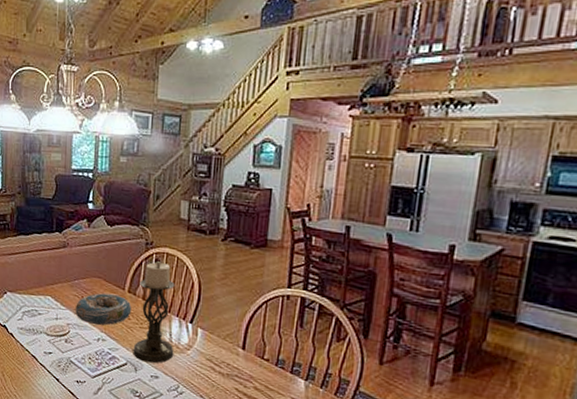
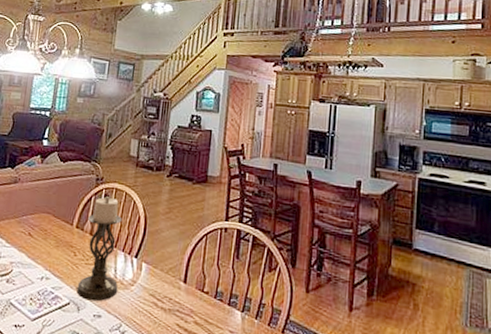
decorative bowl: present [74,292,132,326] -> none [19,228,79,264]

